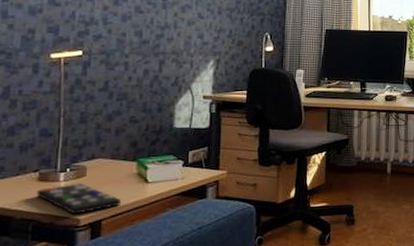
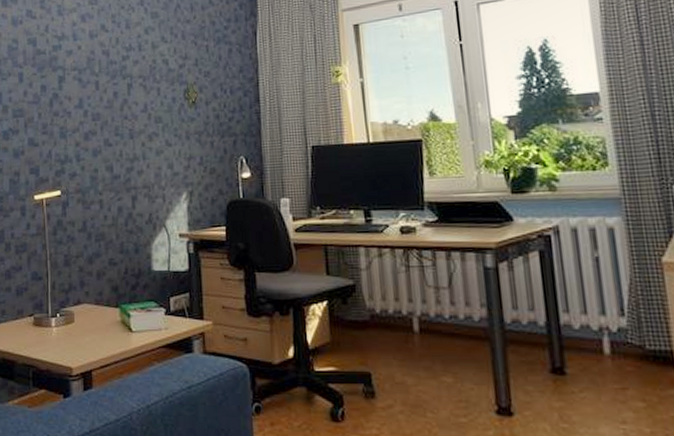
remote control: present [36,183,121,215] -> none [33,330,108,363]

